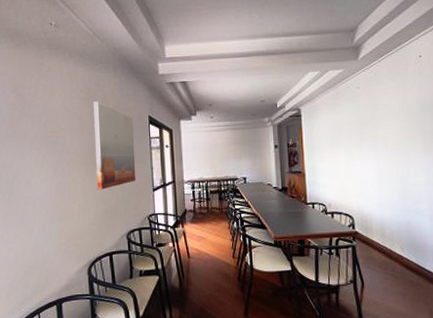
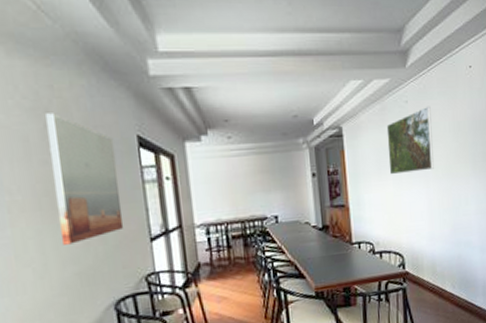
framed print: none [339,90,384,148] -> present [386,106,434,175]

